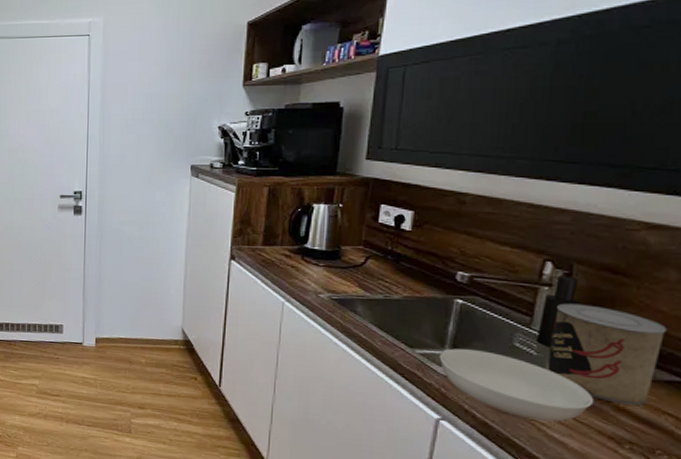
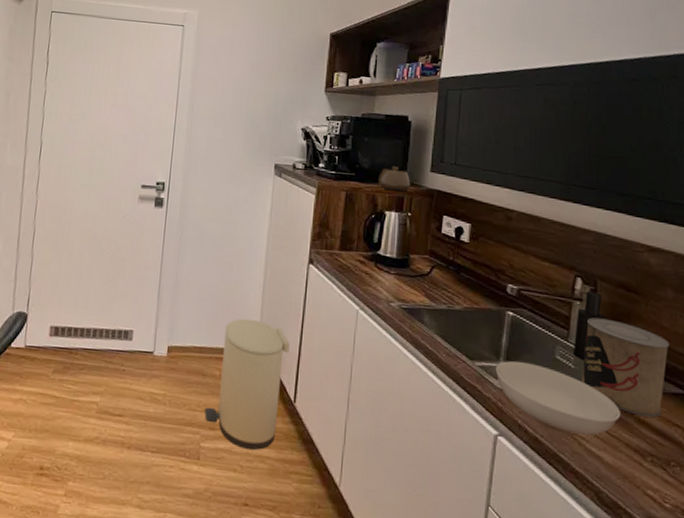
pedal bin: none [133,312,213,427] -> present [204,318,290,450]
sugar bowl: none [303,157,343,183] -> present [377,166,411,192]

